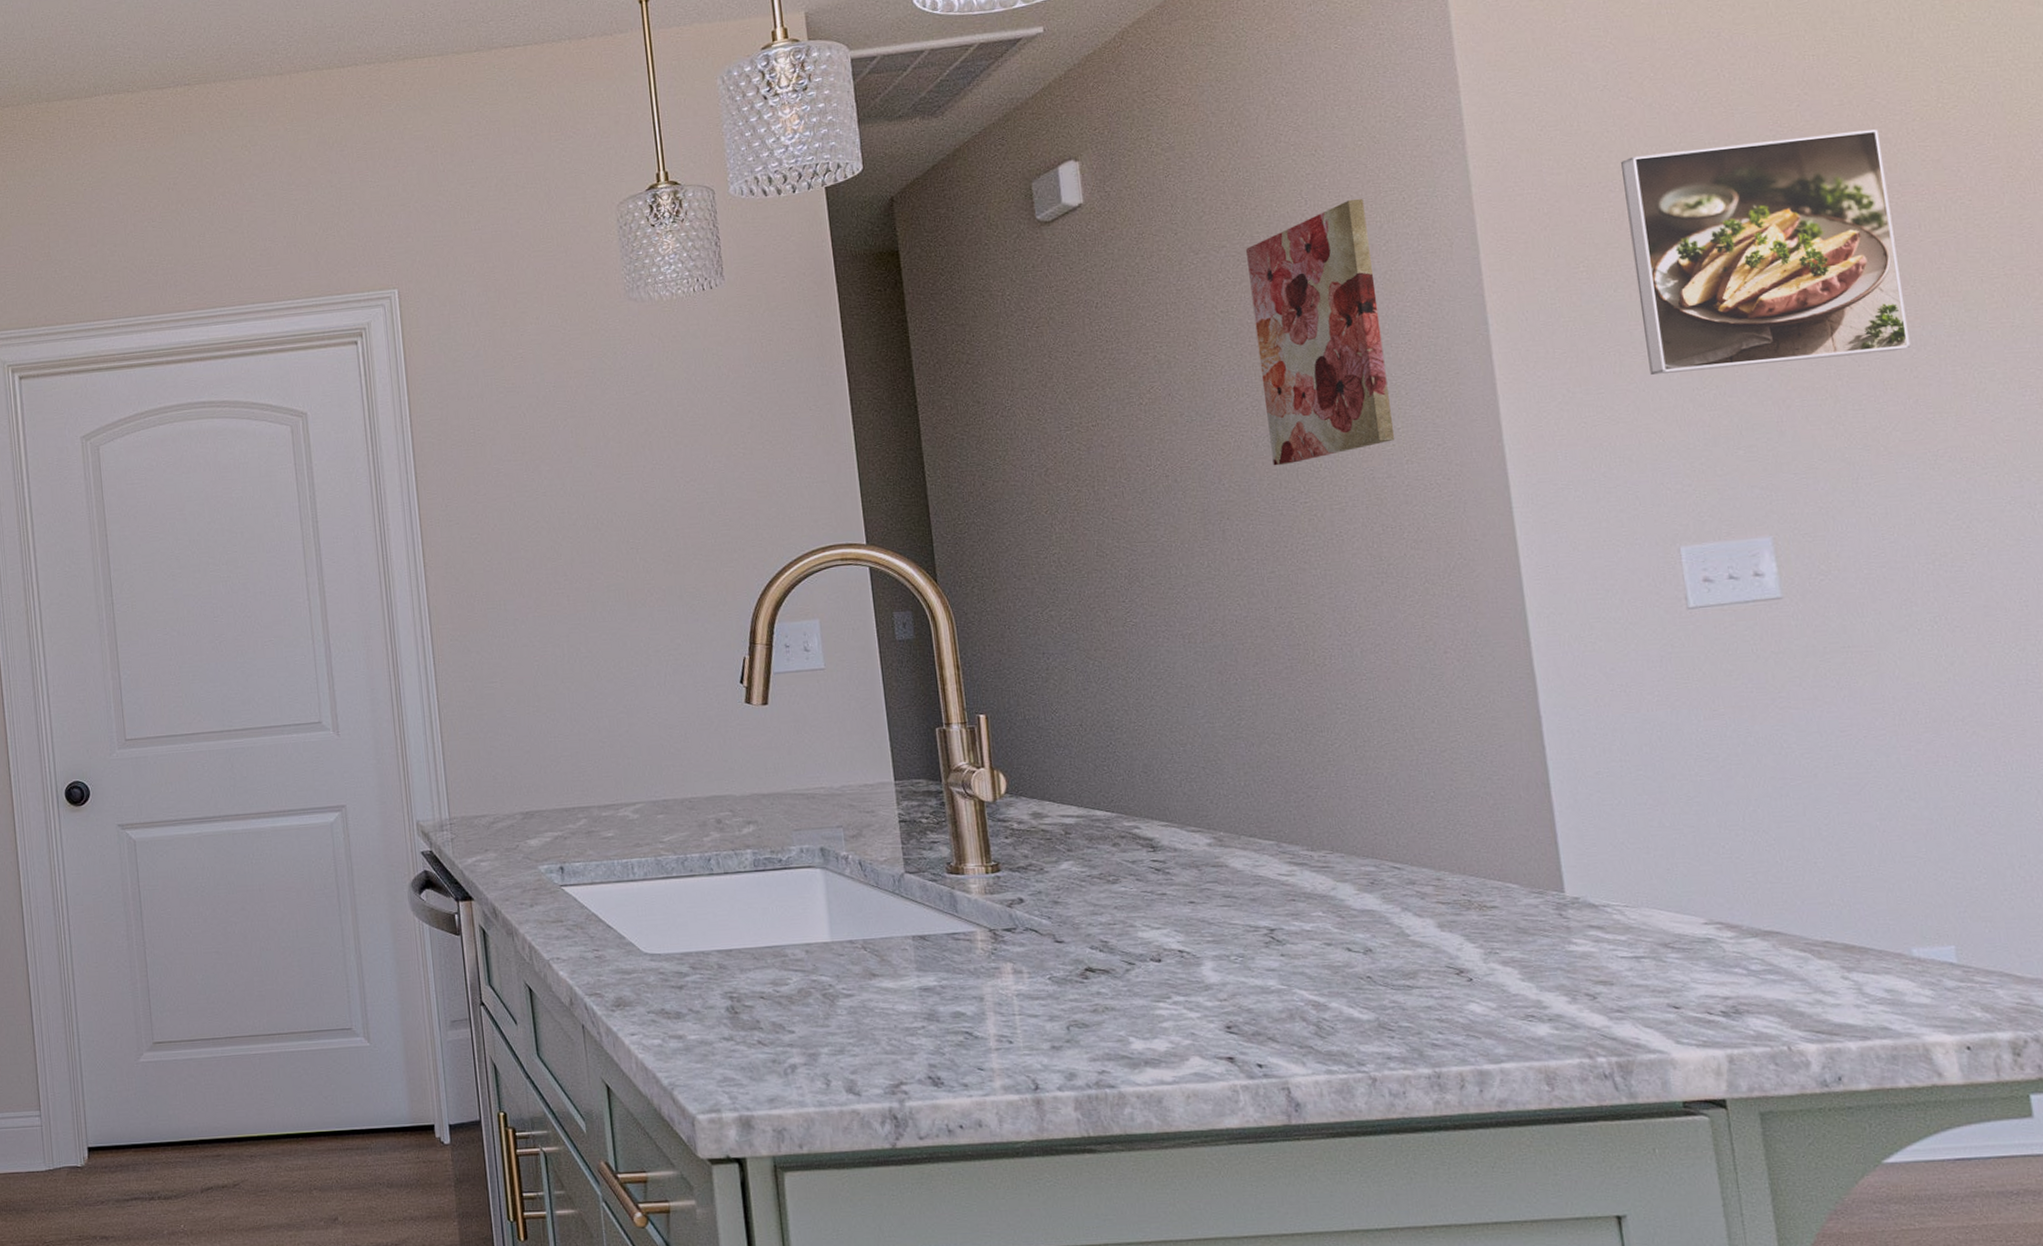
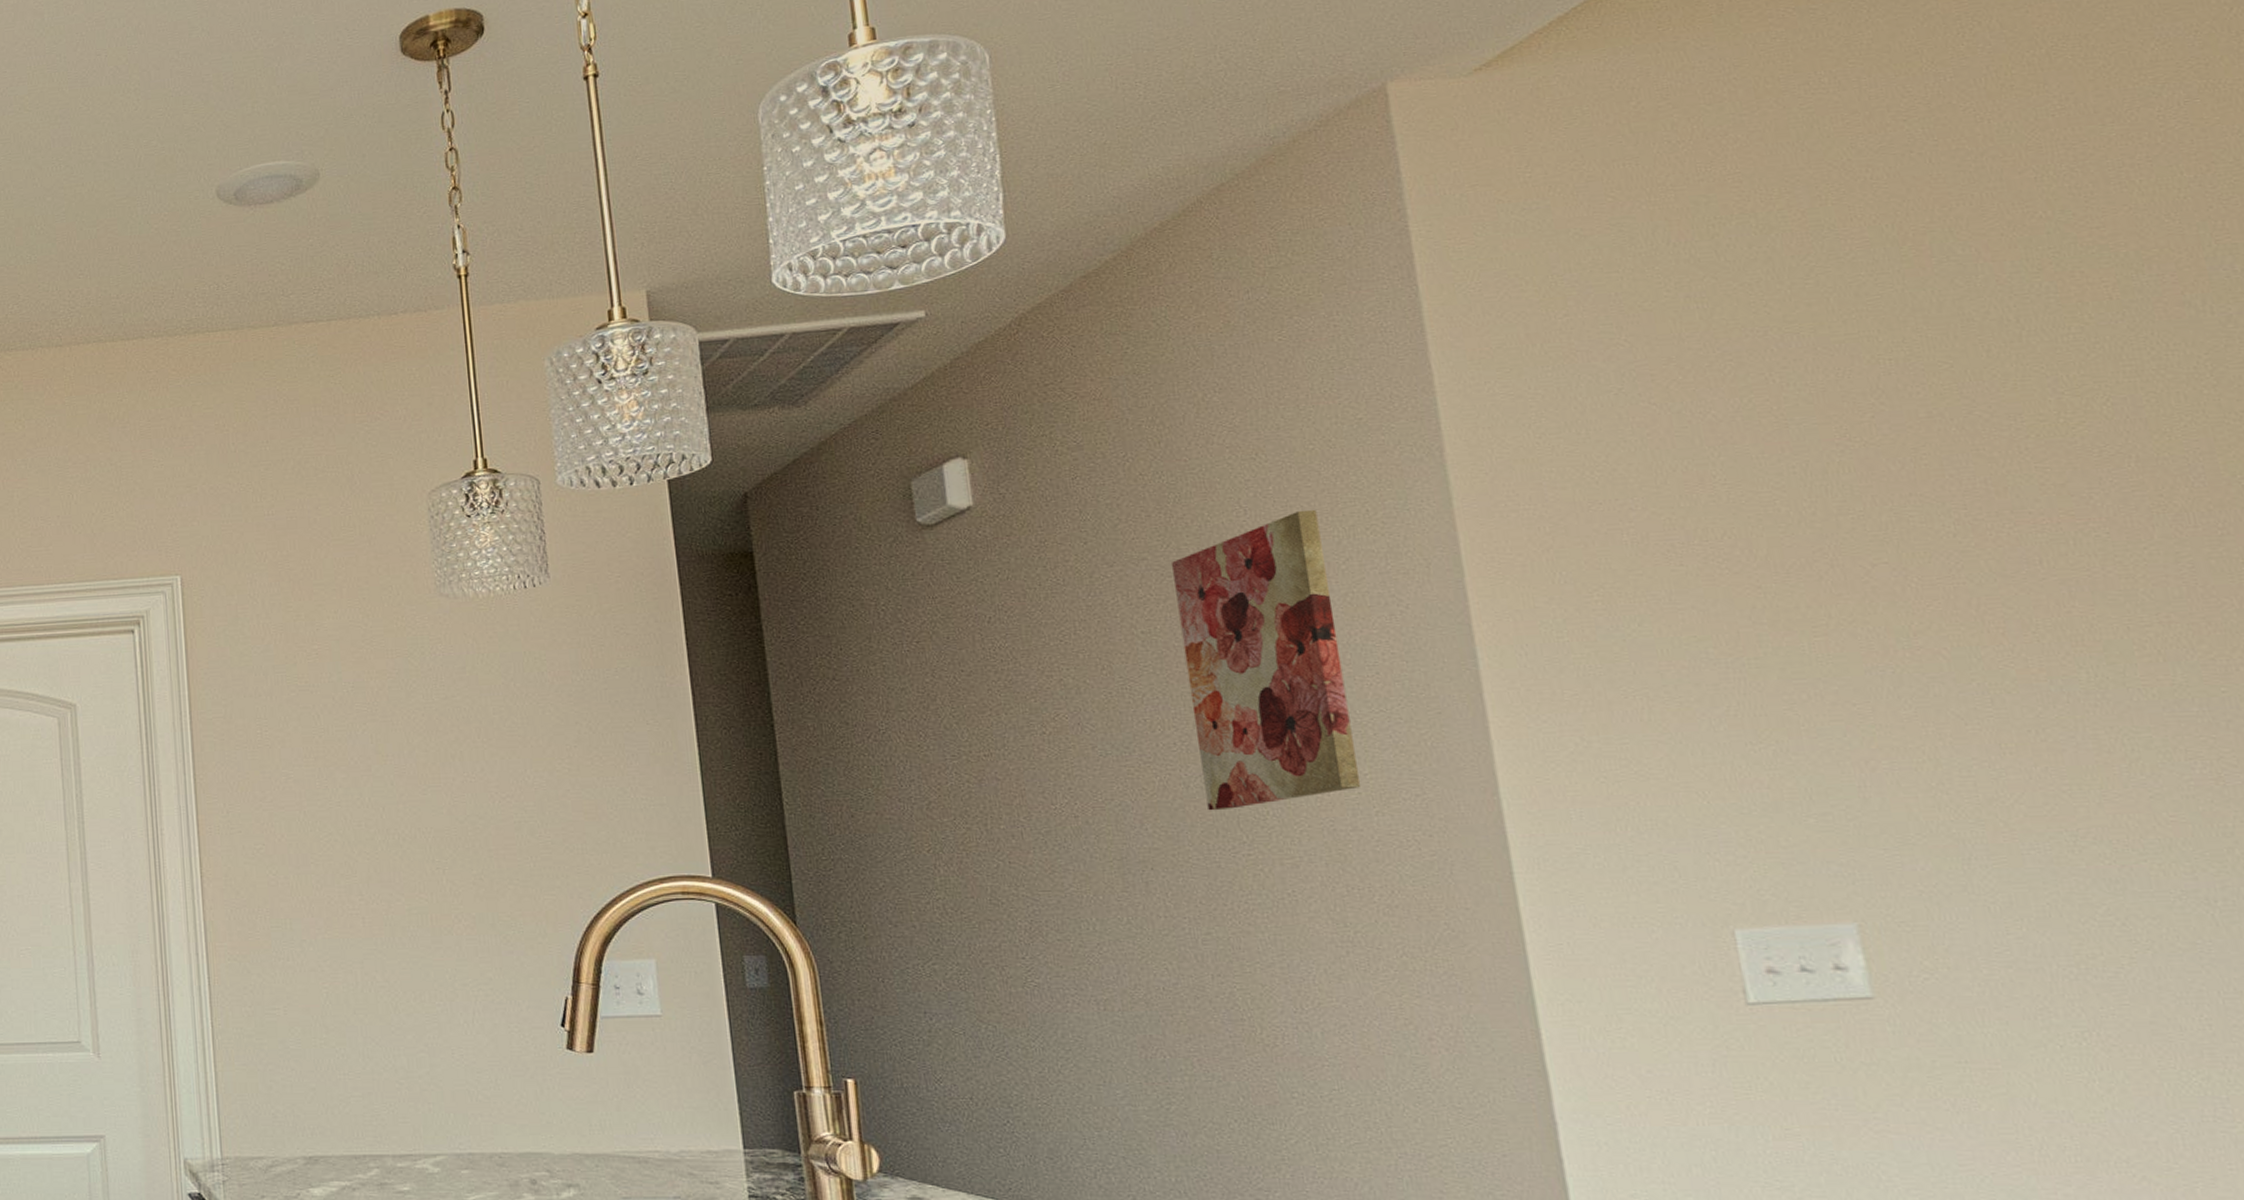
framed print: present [1621,129,1911,375] -> none [1643,446,2035,724]

